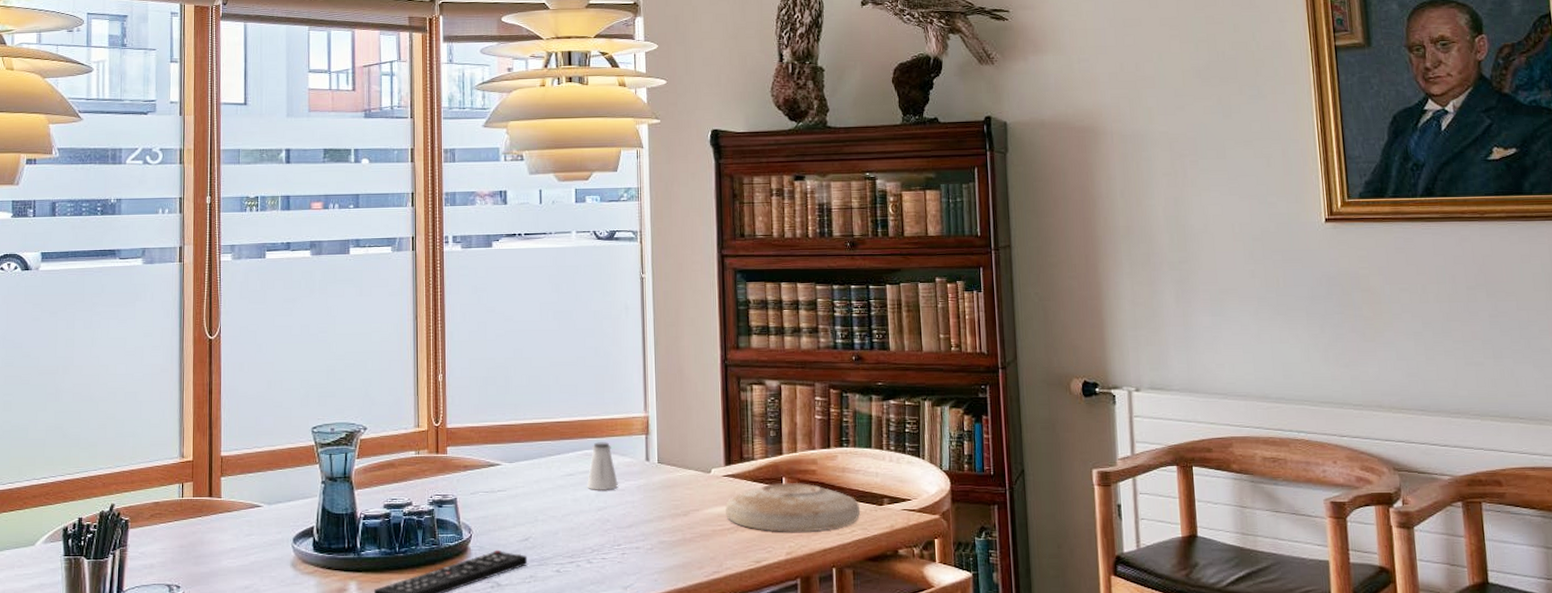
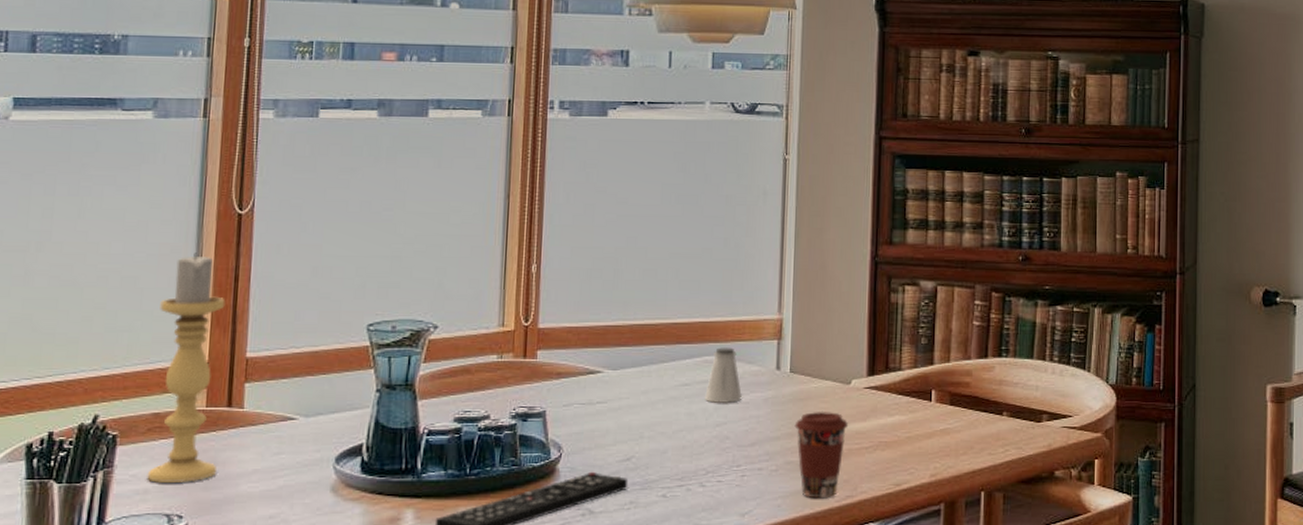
candle holder: none [152,371,204,559] -> present [147,253,226,483]
coffee cup: none [664,496,711,573] -> present [794,411,848,498]
plate: present [725,482,861,532] -> none [865,395,1016,452]

